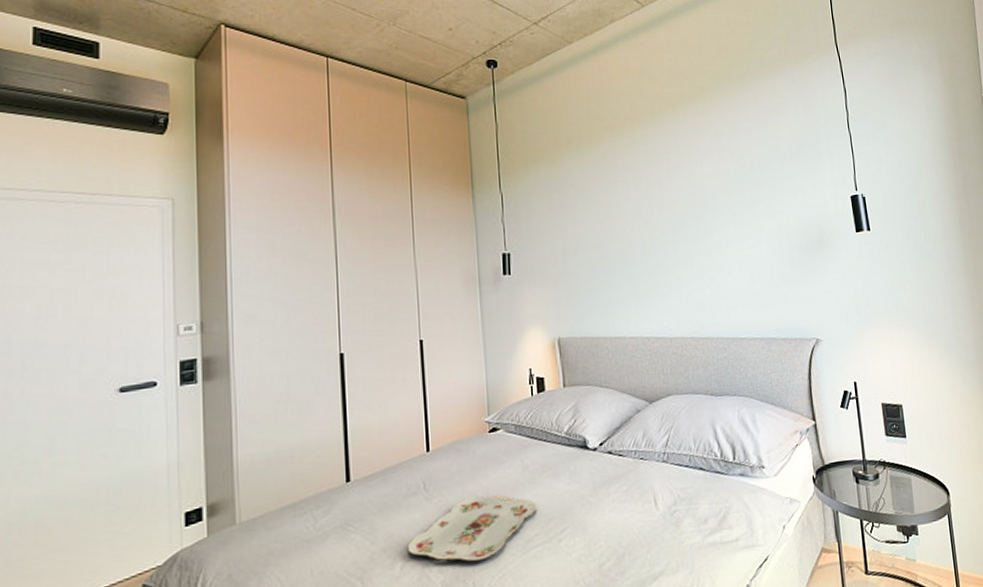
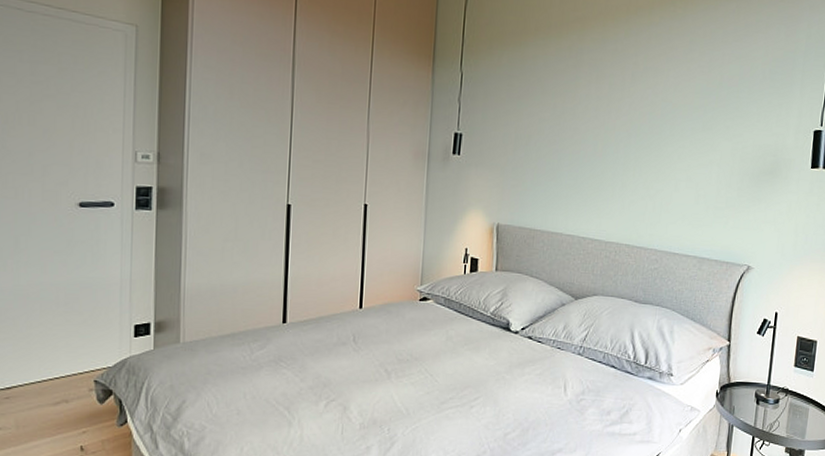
serving tray: present [407,495,537,562] -> none [332,356,455,412]

